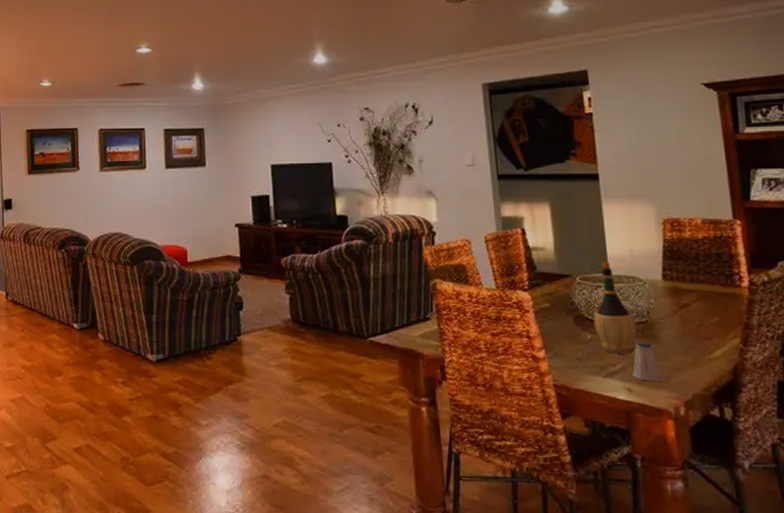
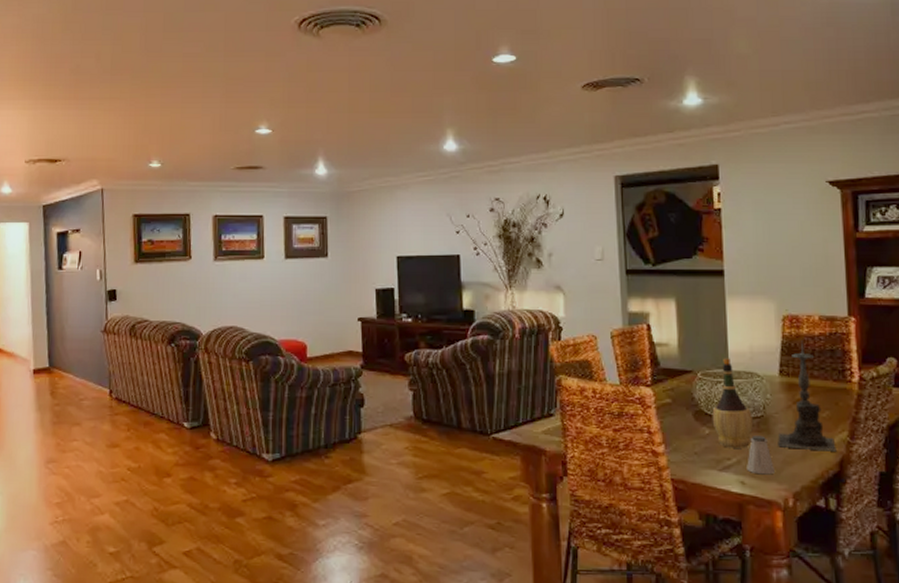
candle holder: none [664,244,729,359] -> present [777,341,836,451]

